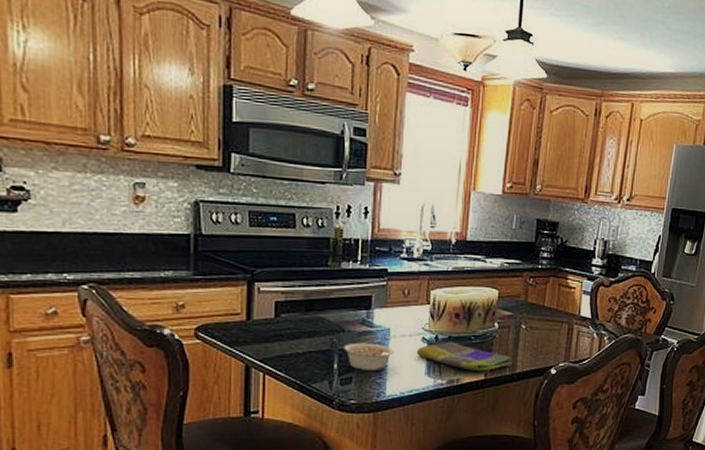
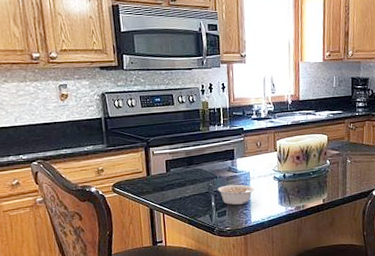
dish towel: present [416,341,512,371] -> none [270,177,342,198]

